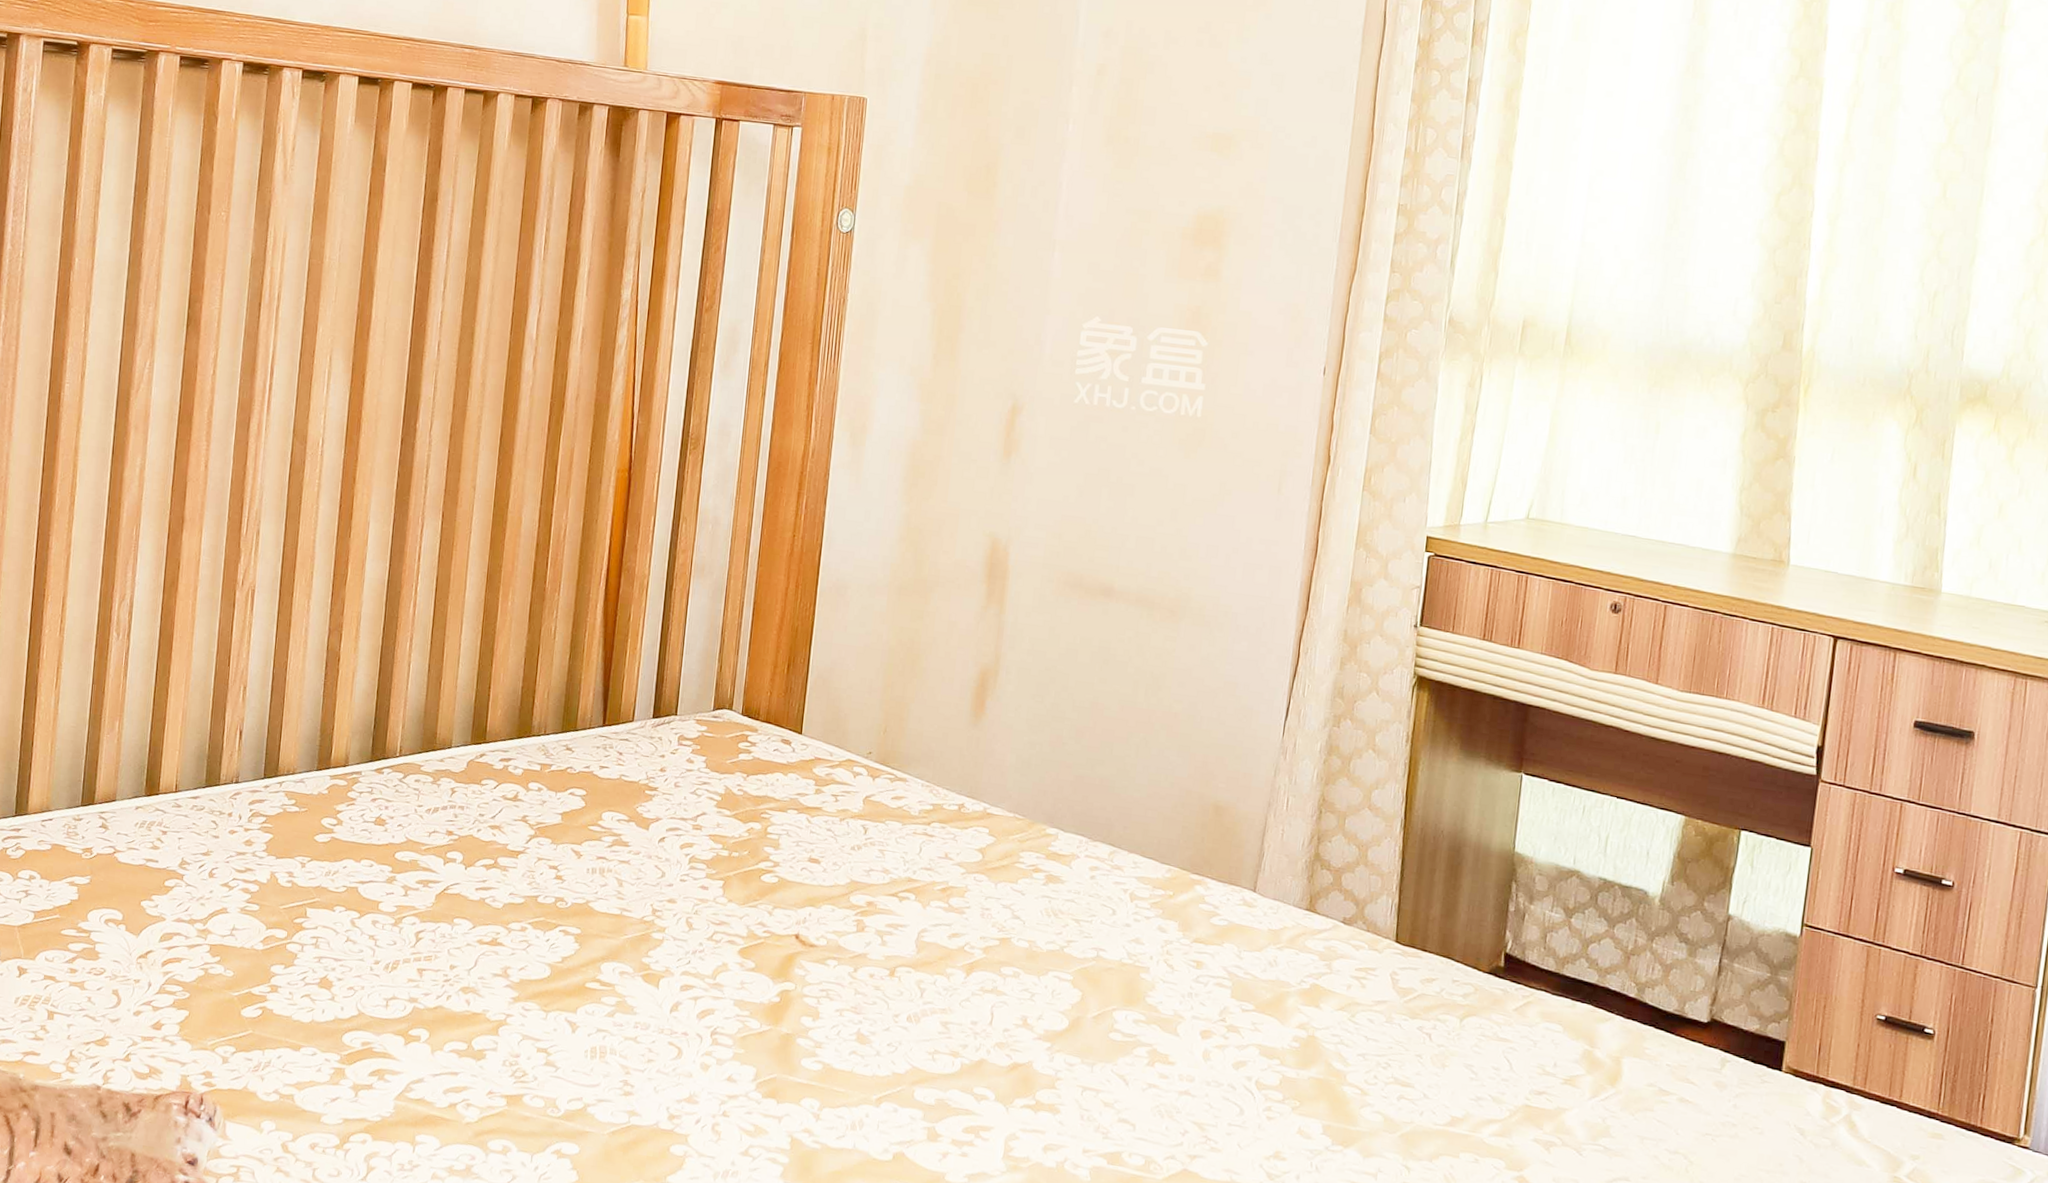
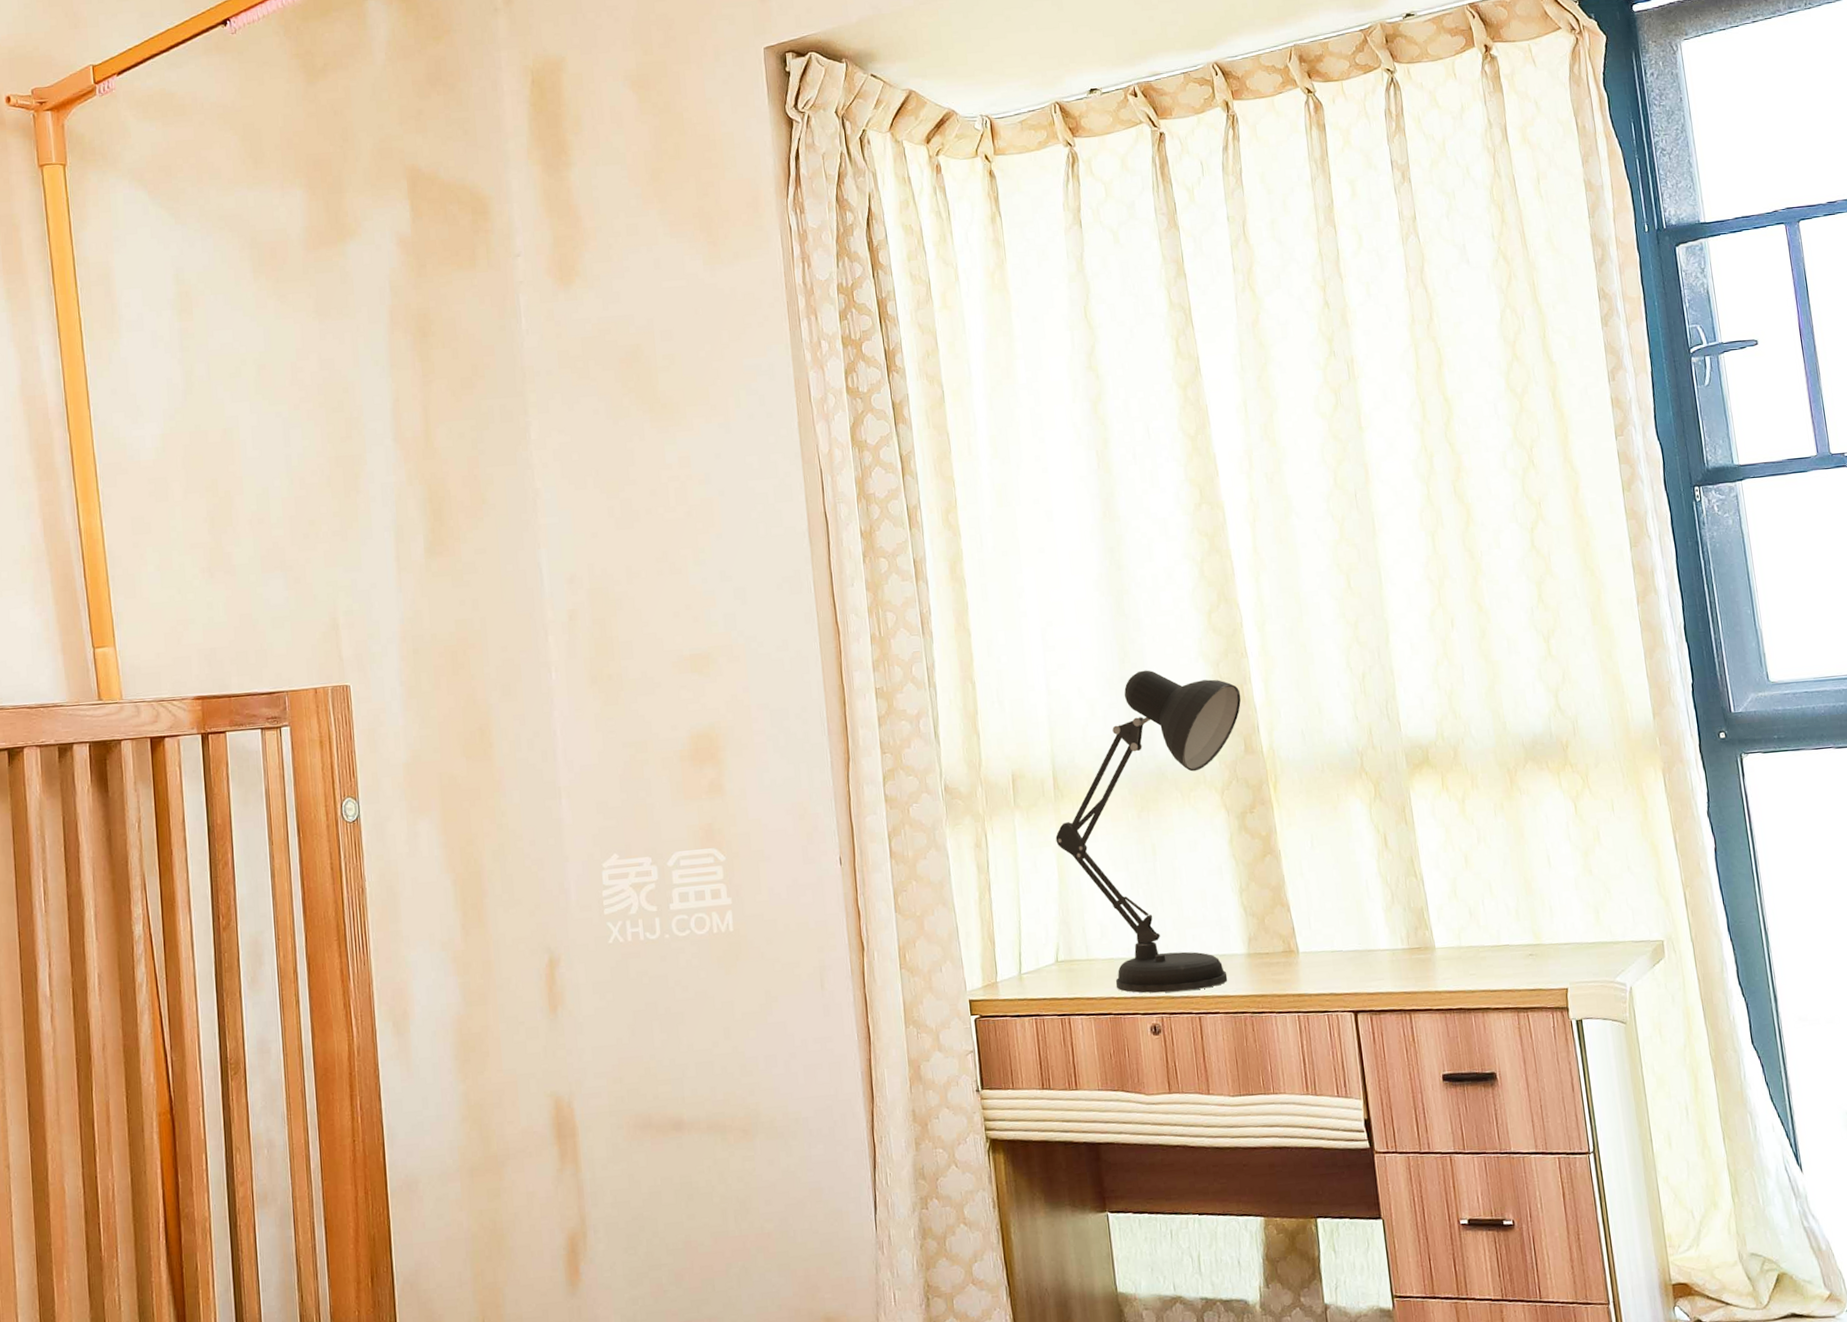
desk lamp: none [1554,241,1793,579] -> present [1055,670,1241,993]

